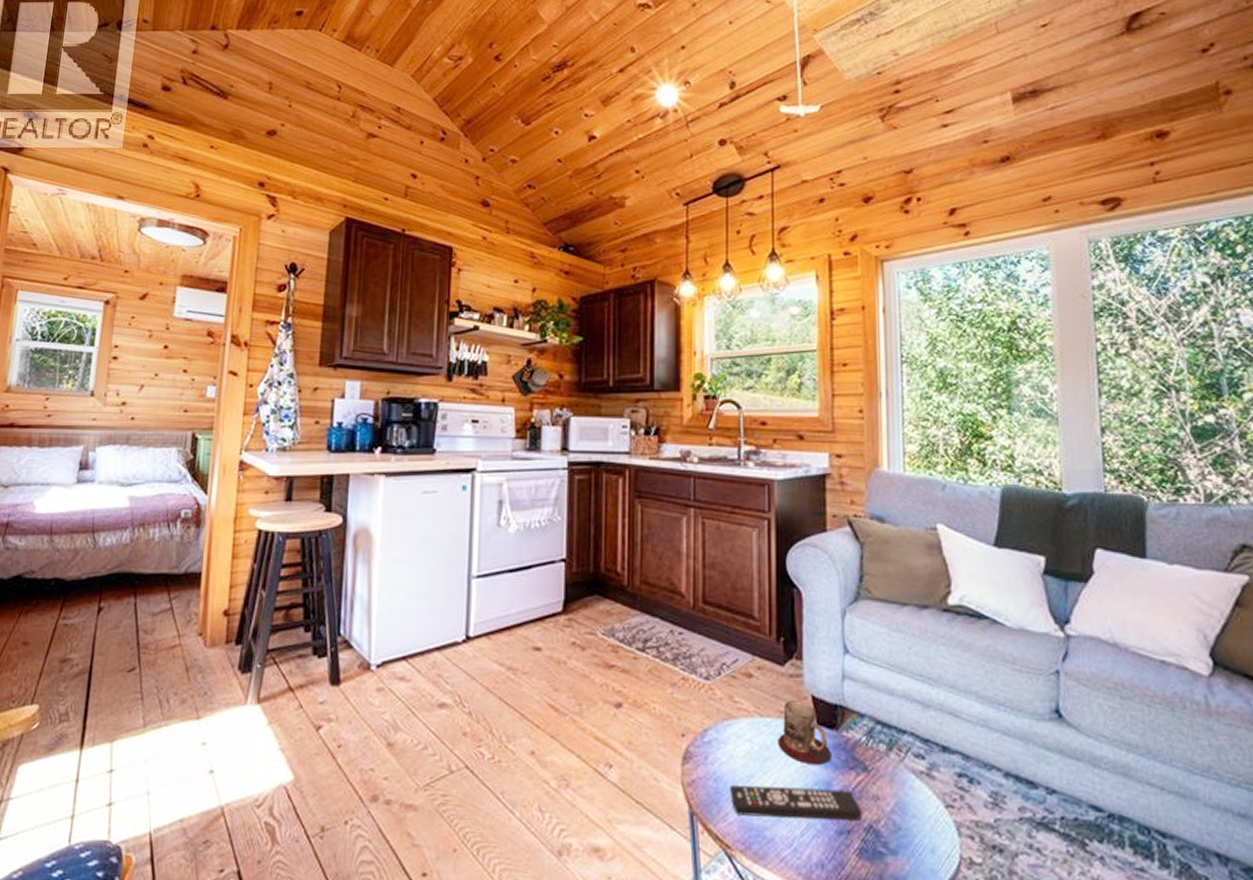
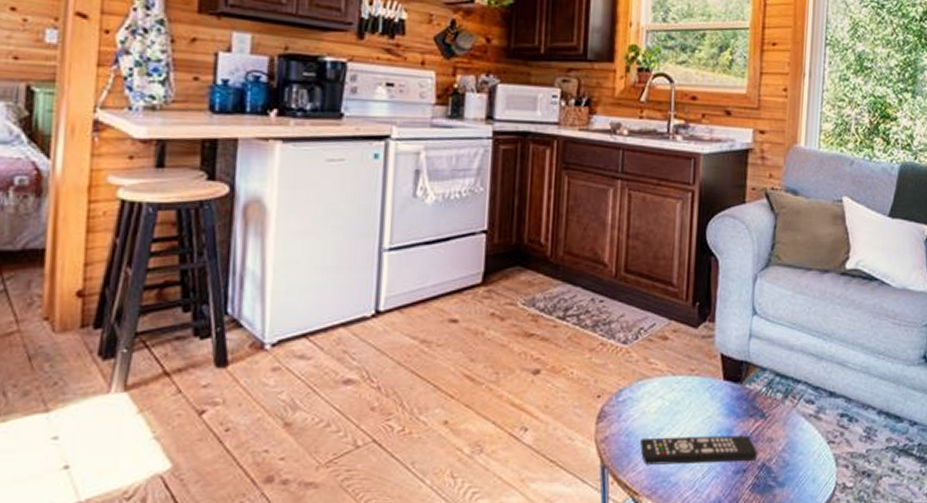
mug: present [777,700,831,766] -> none [687,359,735,416]

